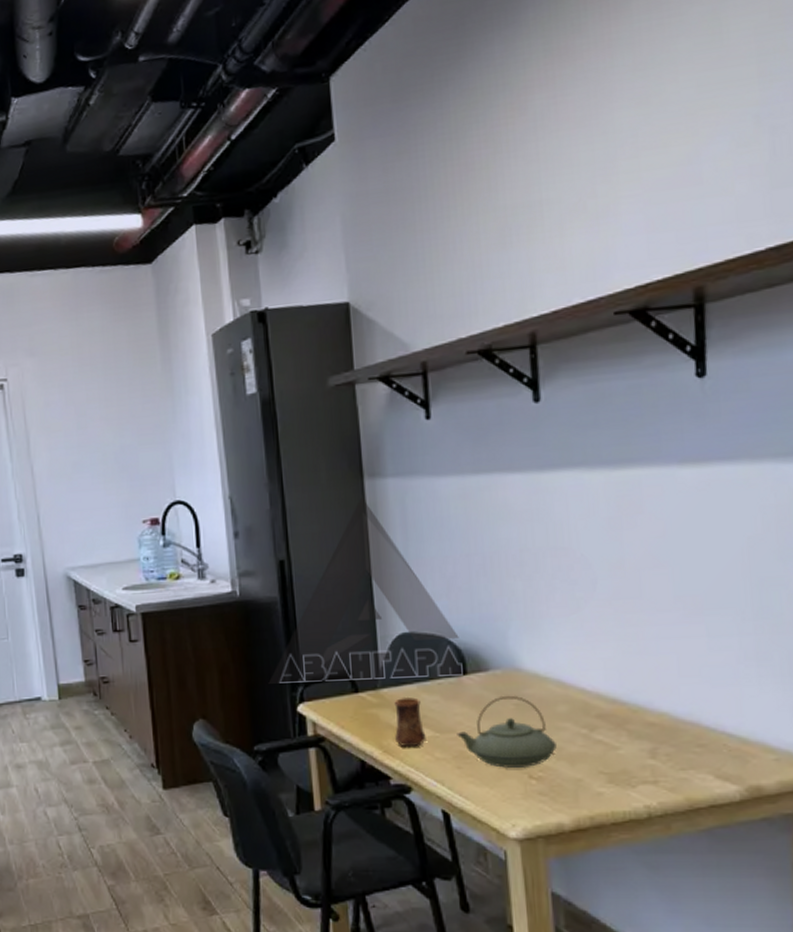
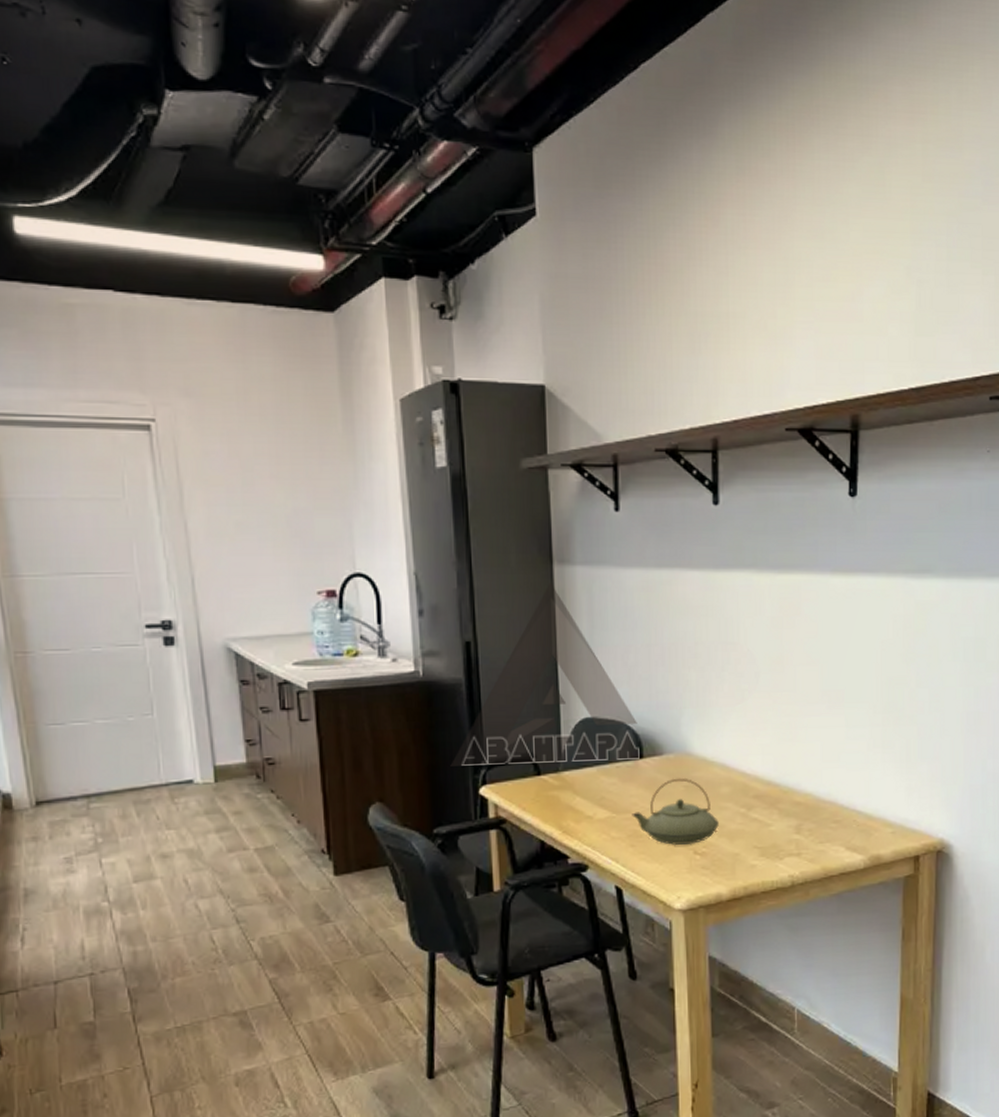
cup: present [394,696,426,748] -> none [574,779,603,828]

